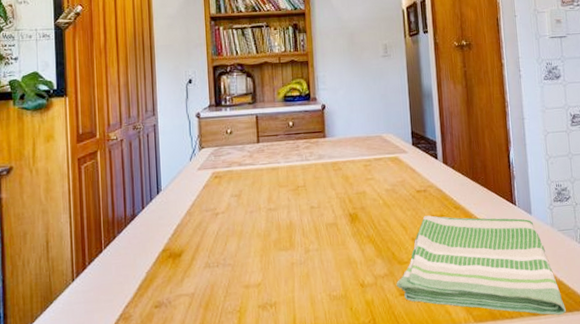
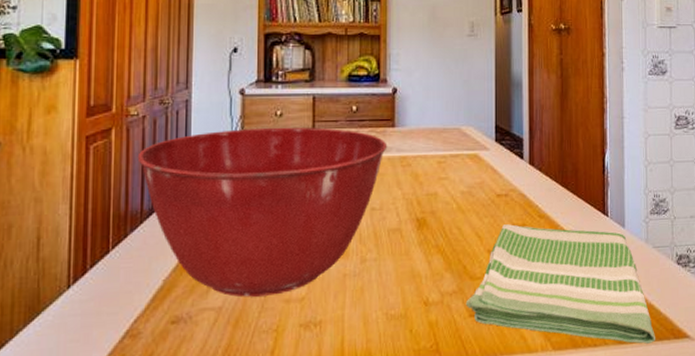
mixing bowl: none [119,141,321,285] -> present [137,127,387,297]

